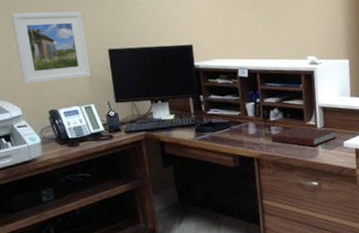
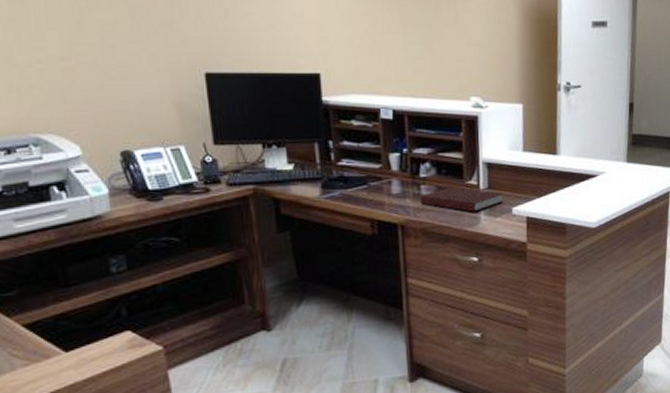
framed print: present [10,11,91,84] -> none [65,15,180,114]

